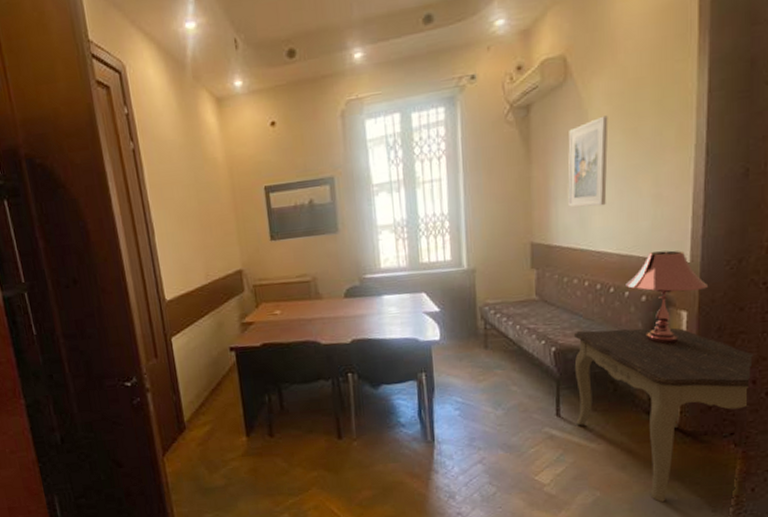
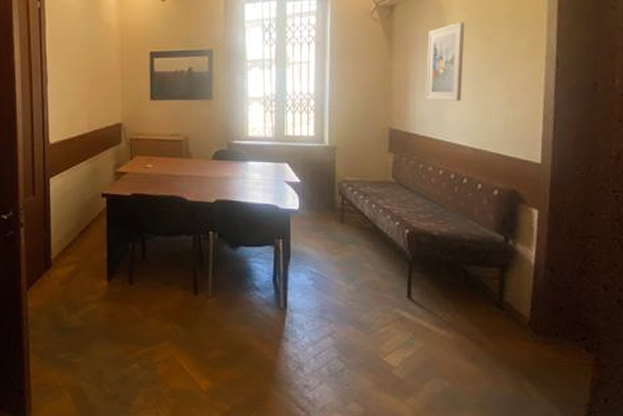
side table: present [573,327,756,503] -> none [427,217,607,402]
table lamp: present [626,250,709,345] -> none [478,150,559,240]

